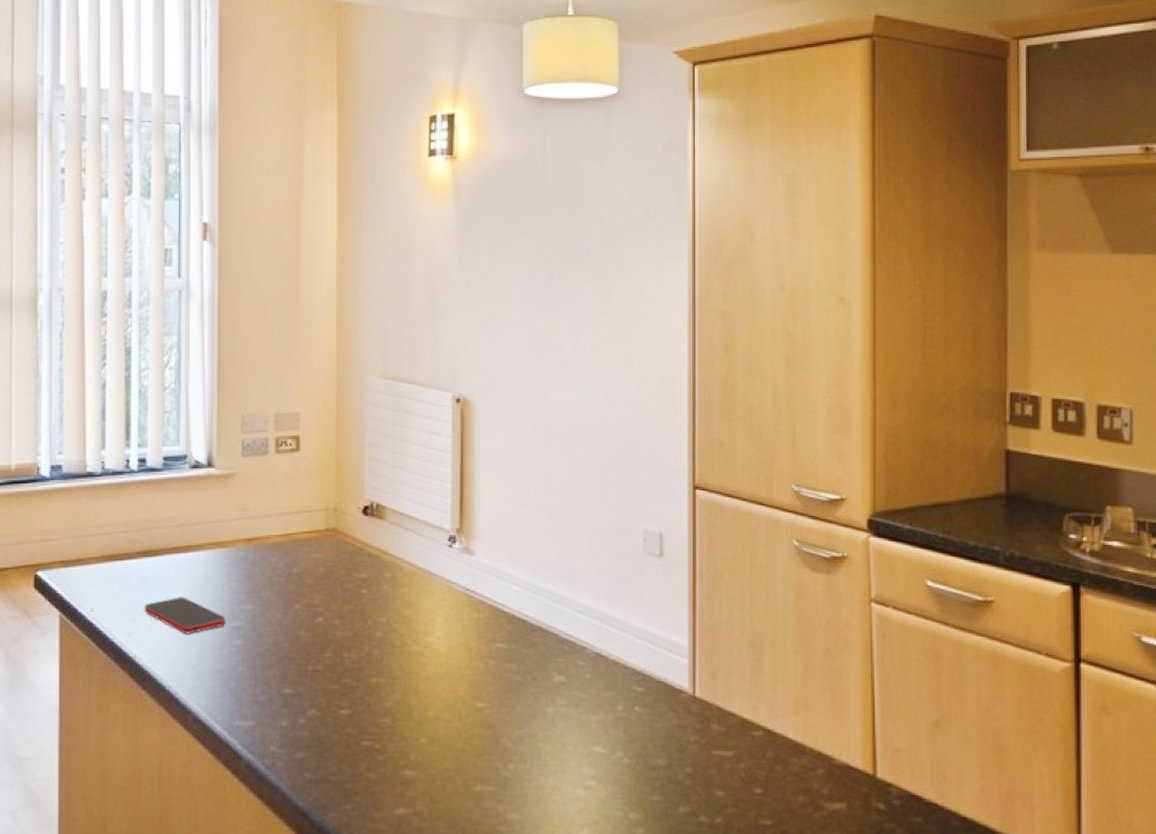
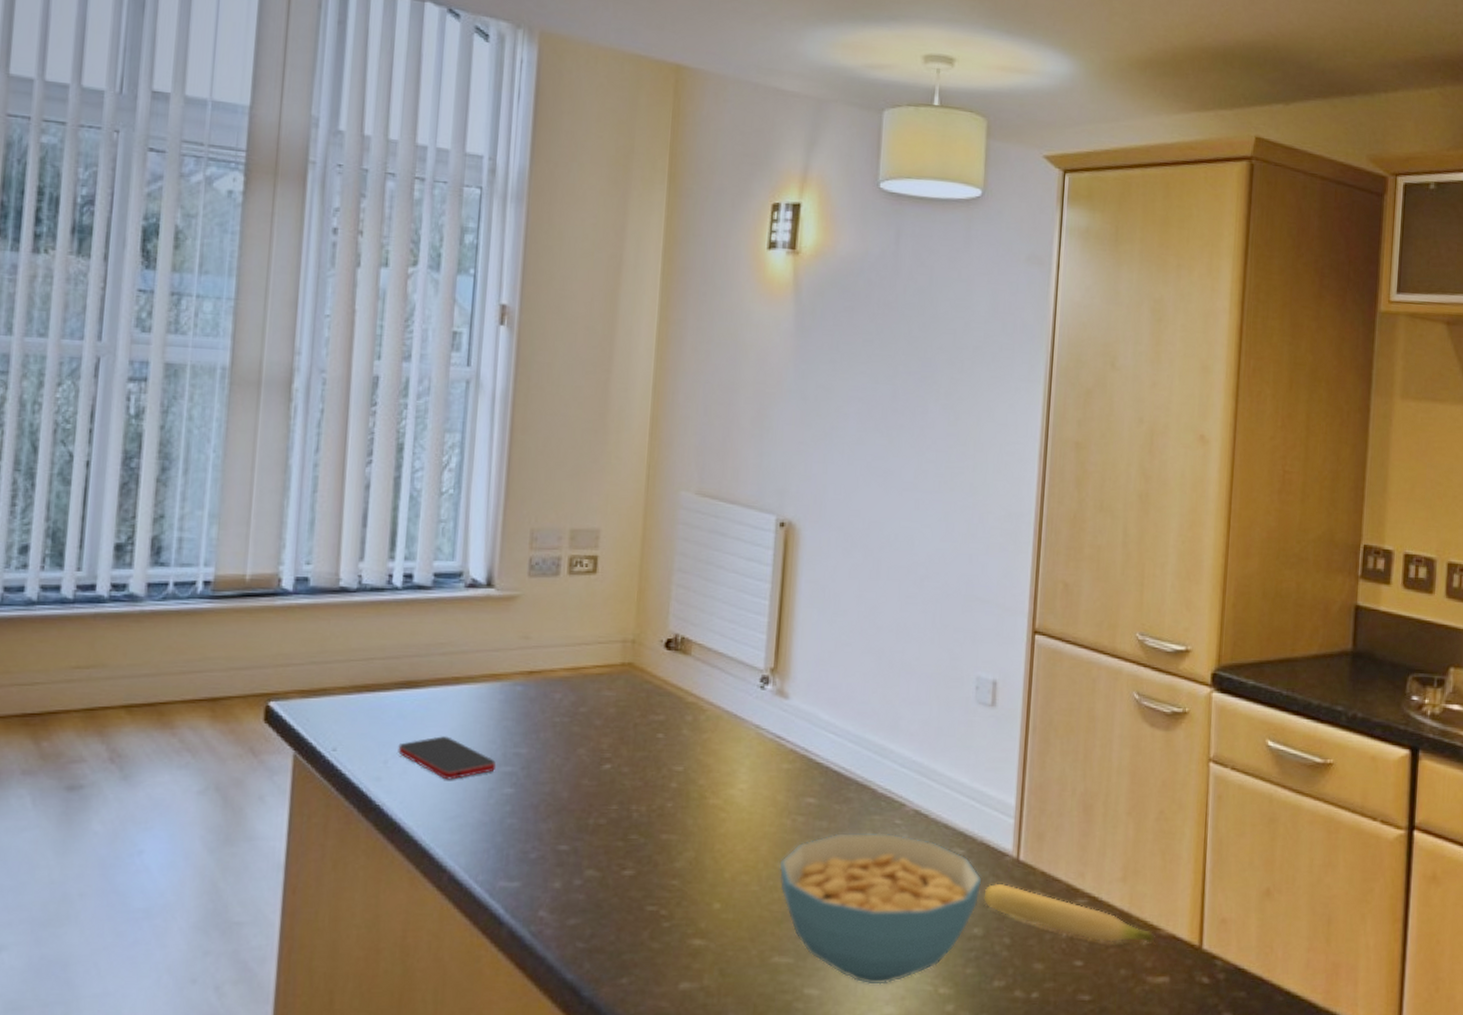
cereal bowl: none [476,673,662,810] -> present [779,832,982,985]
banana: none [664,718,830,772] -> present [983,883,1155,943]

